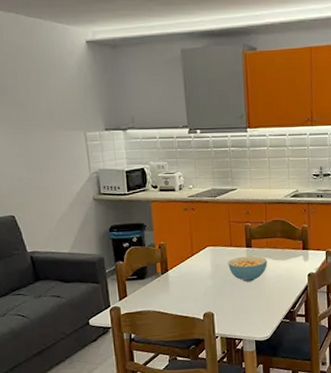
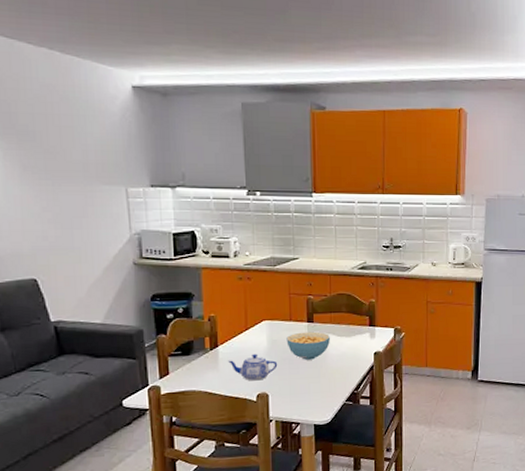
teapot: none [177,277,221,302] -> present [228,353,278,381]

